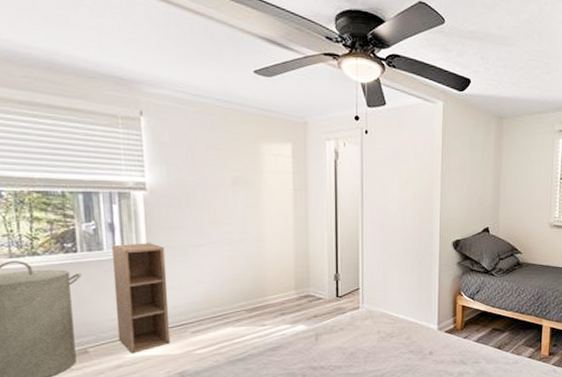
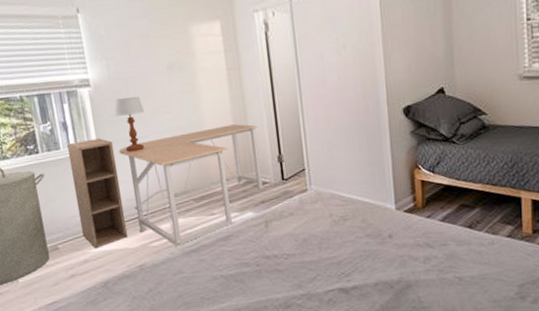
table lamp: none [169,205,204,259] -> present [114,96,145,152]
desk: none [170,242,318,357] -> present [118,124,263,249]

